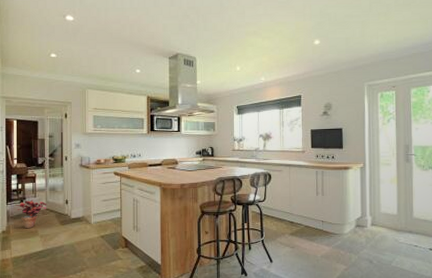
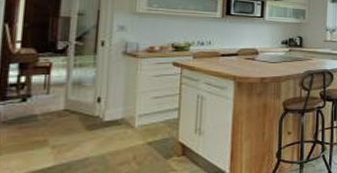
potted plant: present [16,199,47,229] -> none [13,97,67,138]

